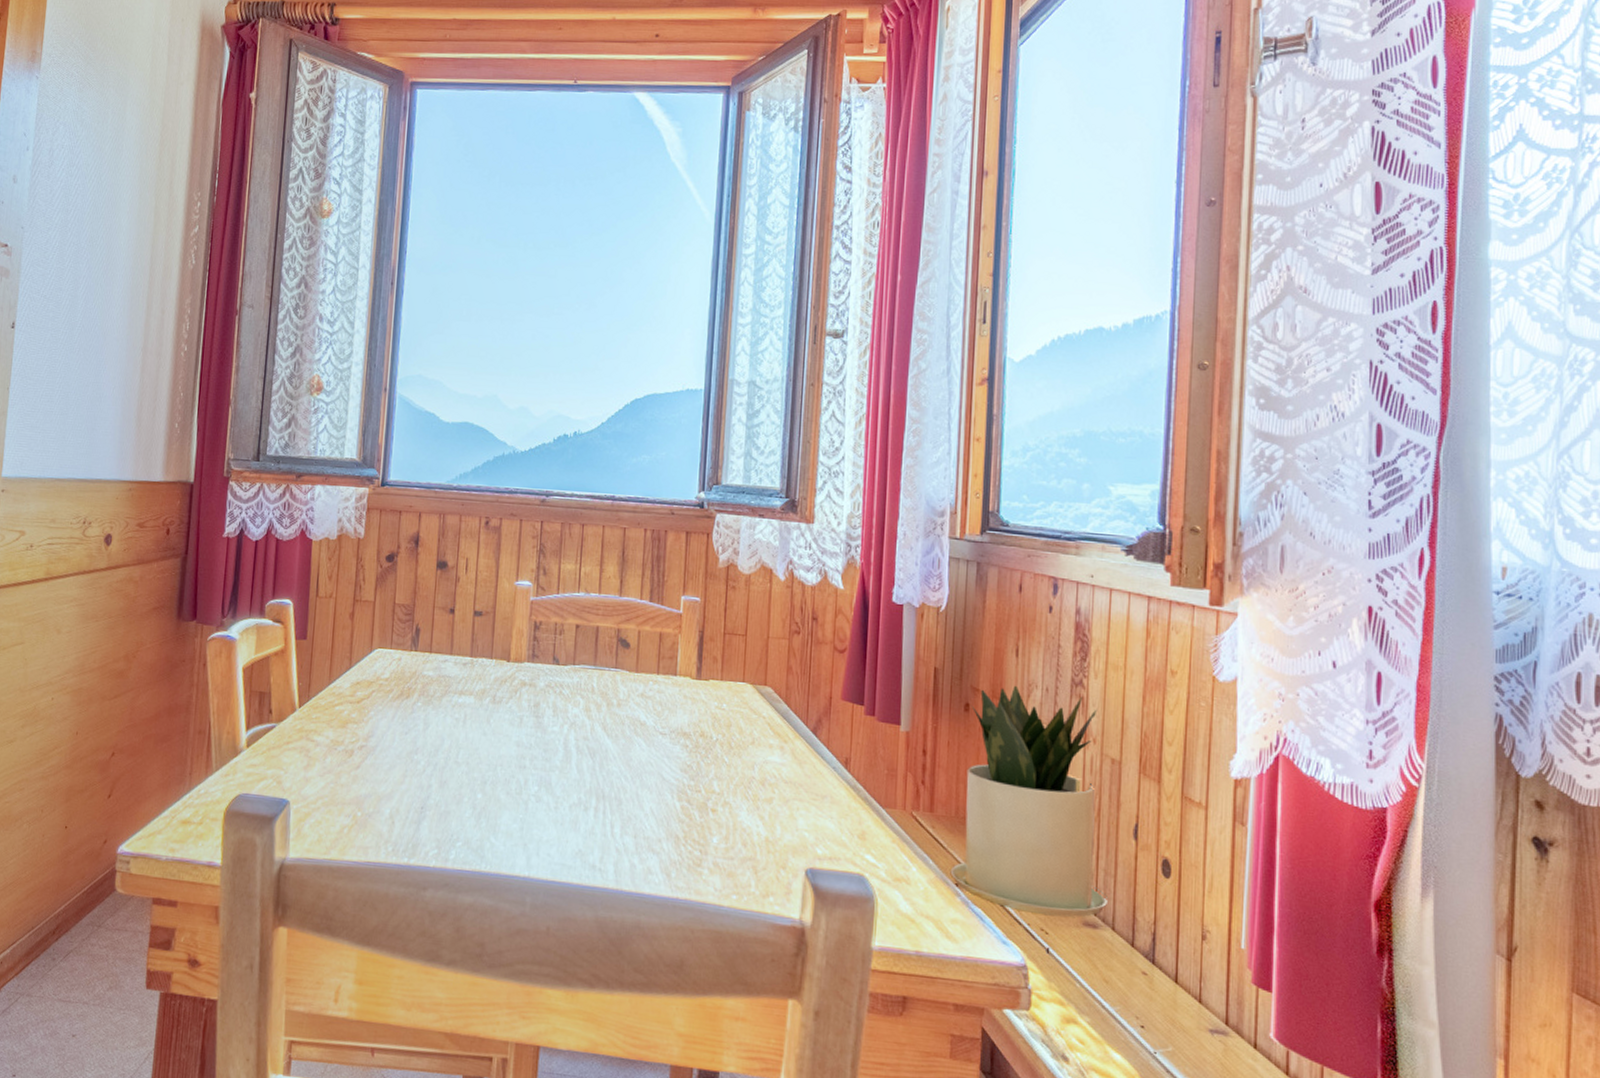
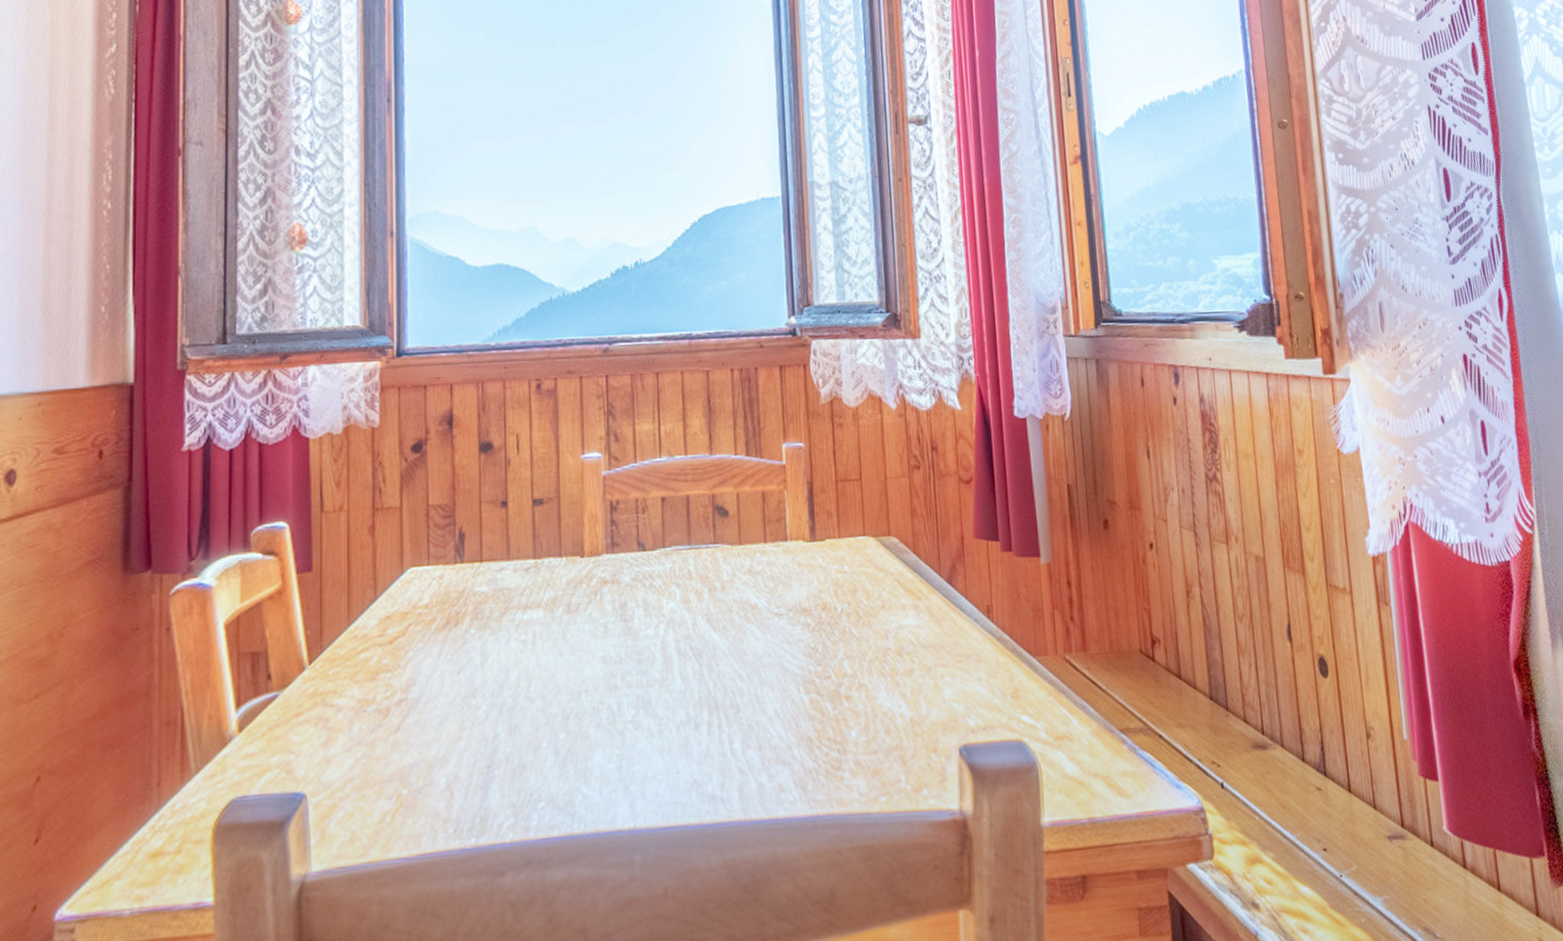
planter: present [950,685,1109,917] -> none [1110,491,1274,747]

